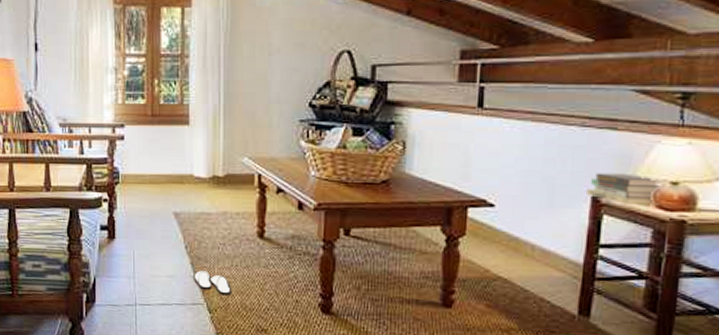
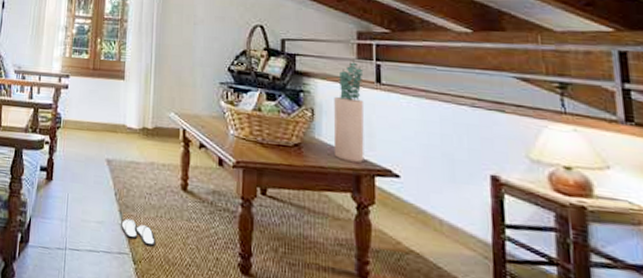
vase: none [425,81,465,196] -> present [333,58,365,164]
books: present [585,173,660,205] -> none [484,152,557,189]

